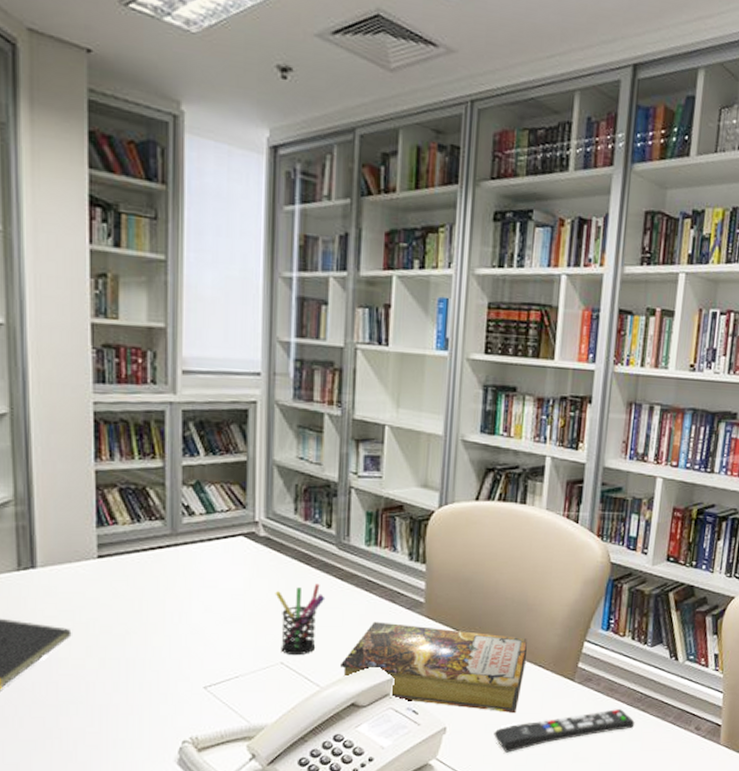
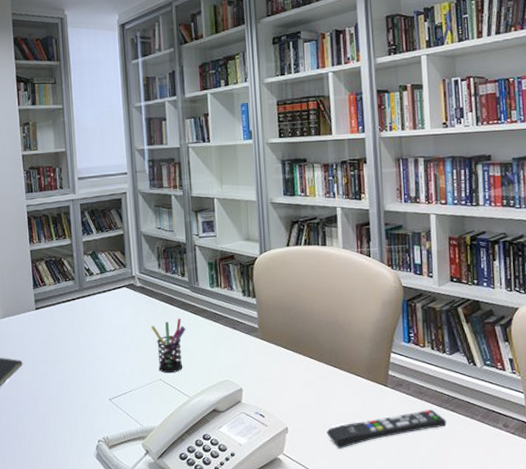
book: present [341,621,527,713] -> none [202,344,345,415]

